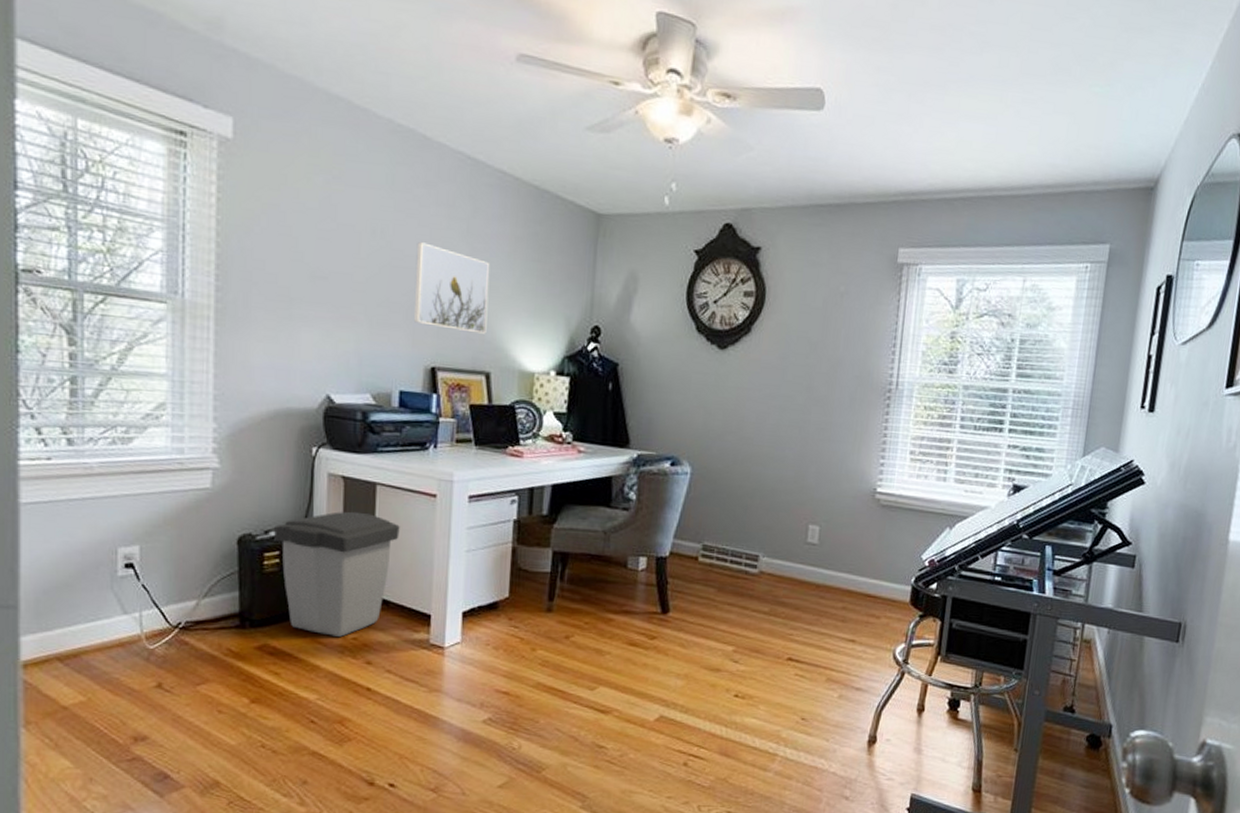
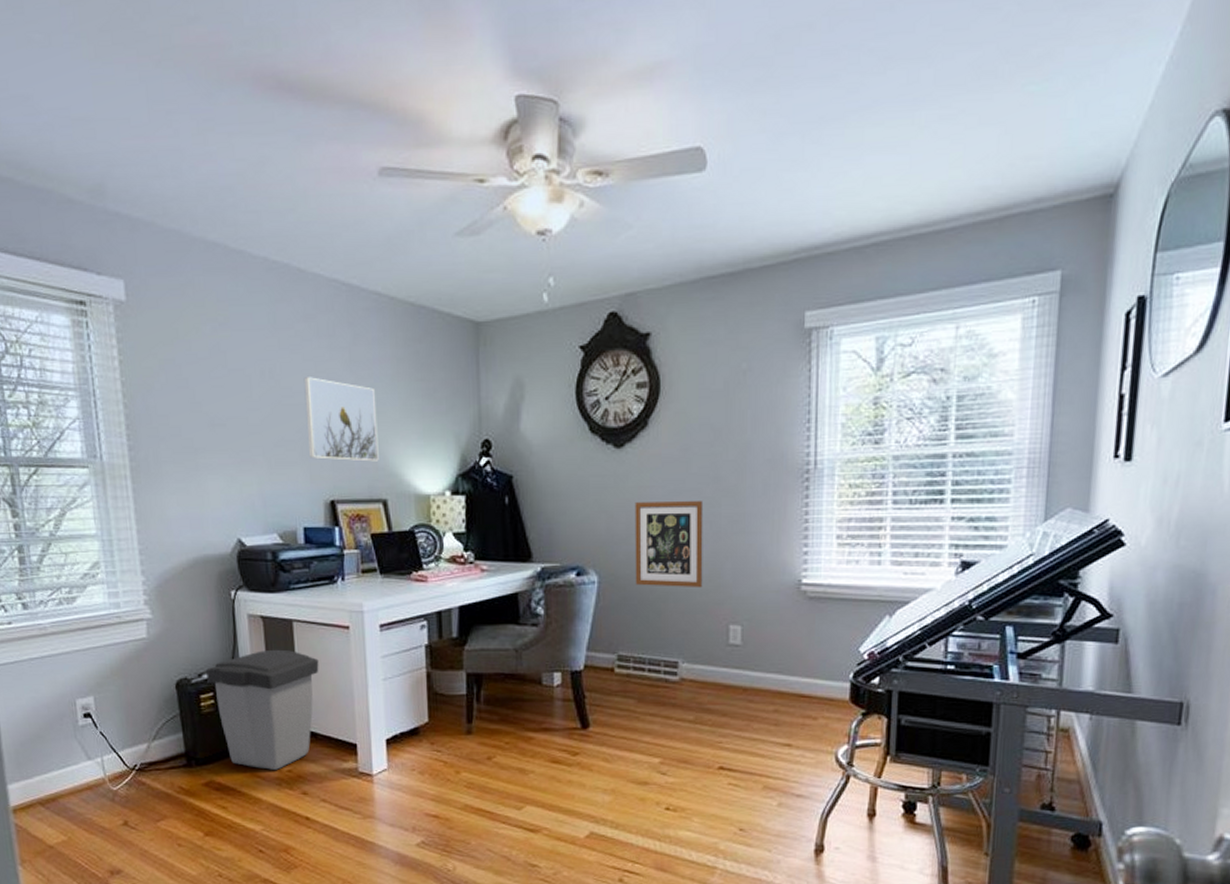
wall art: none [725,402,795,488] -> present [635,501,704,588]

